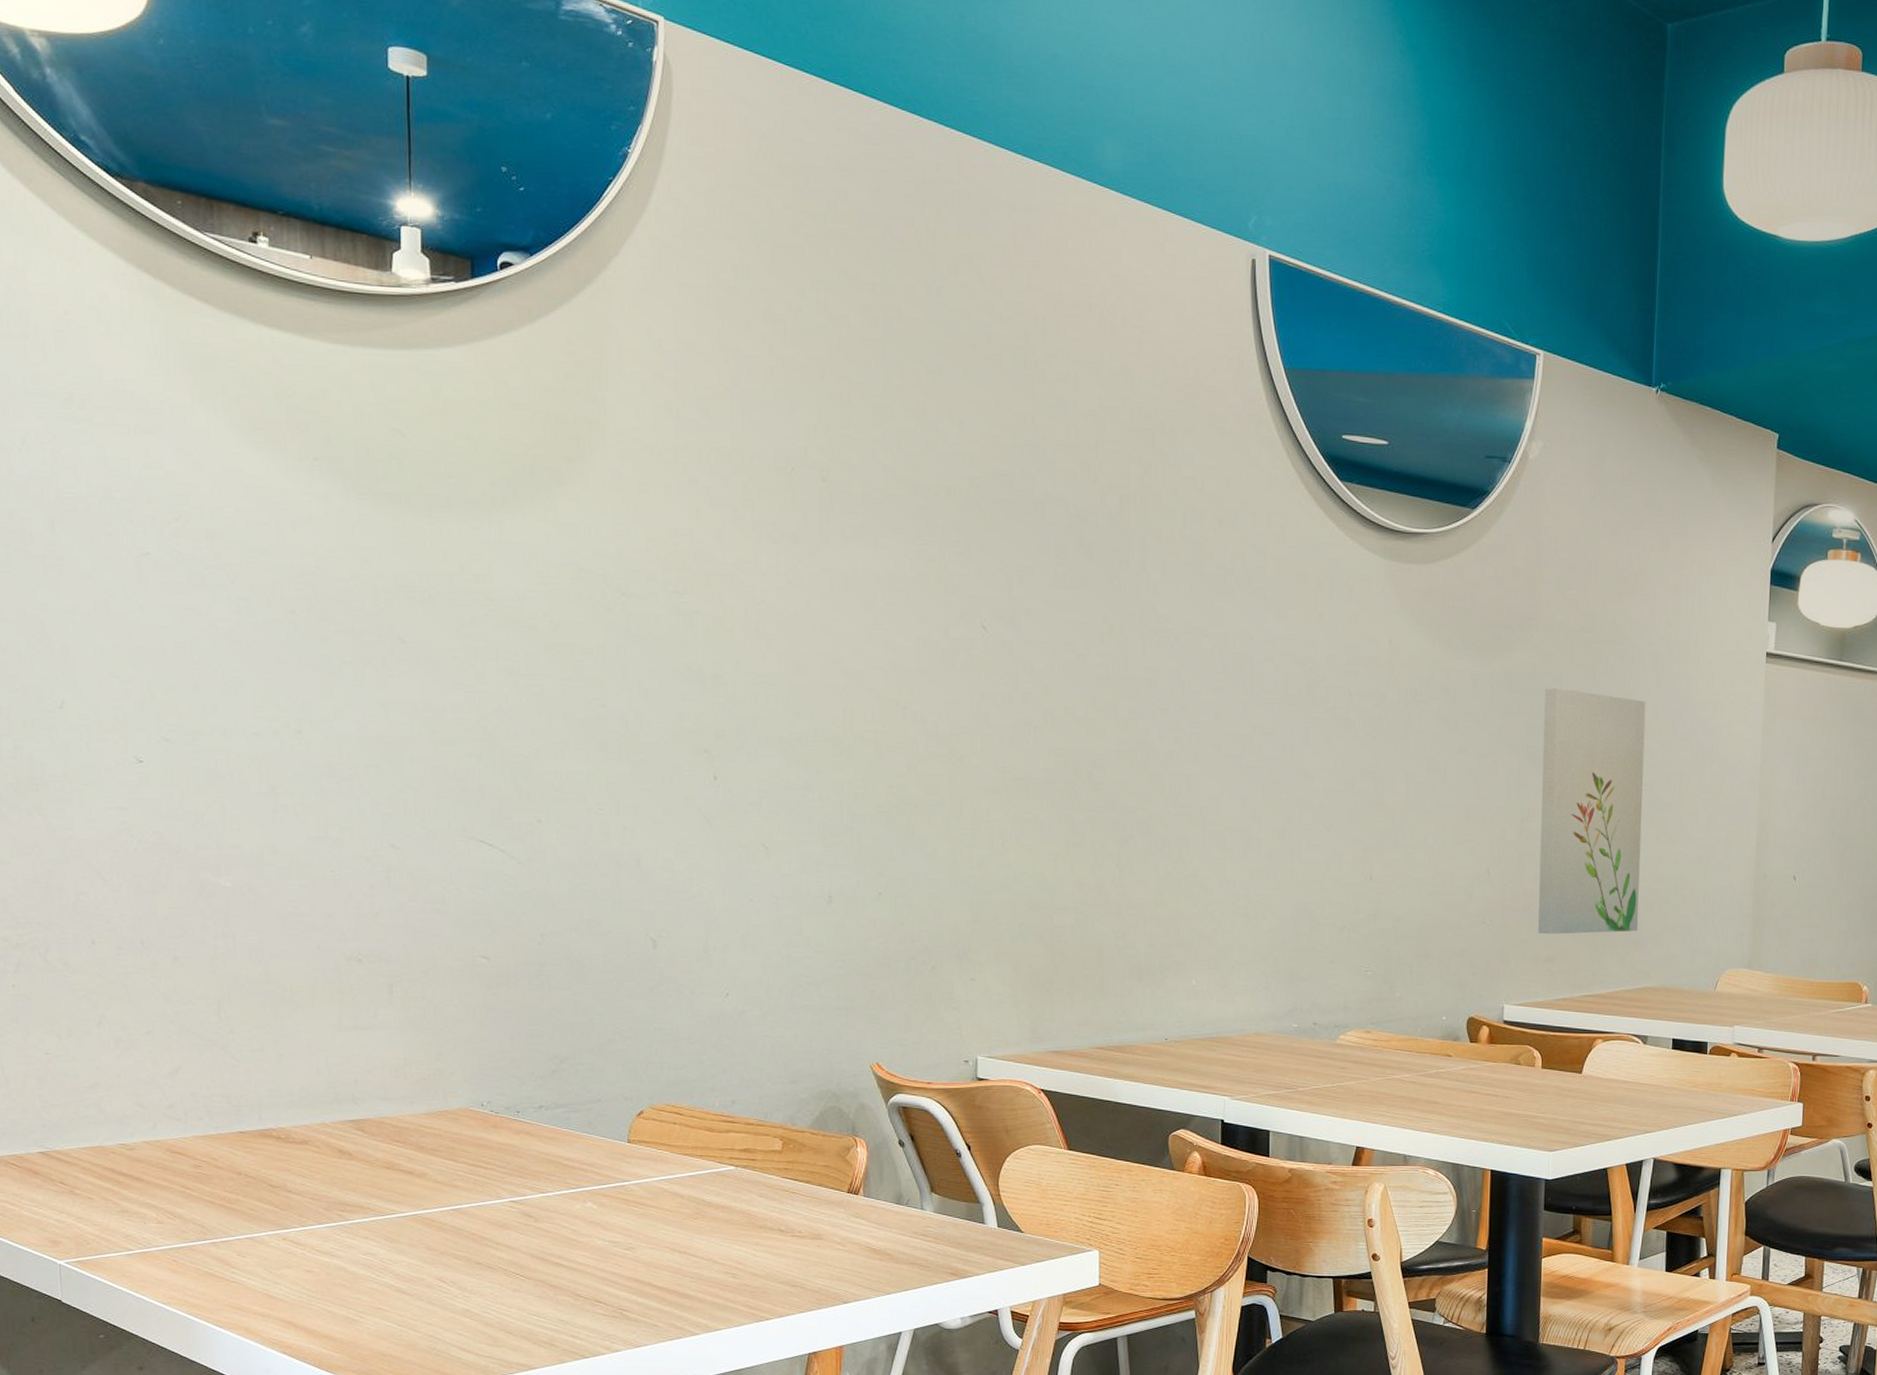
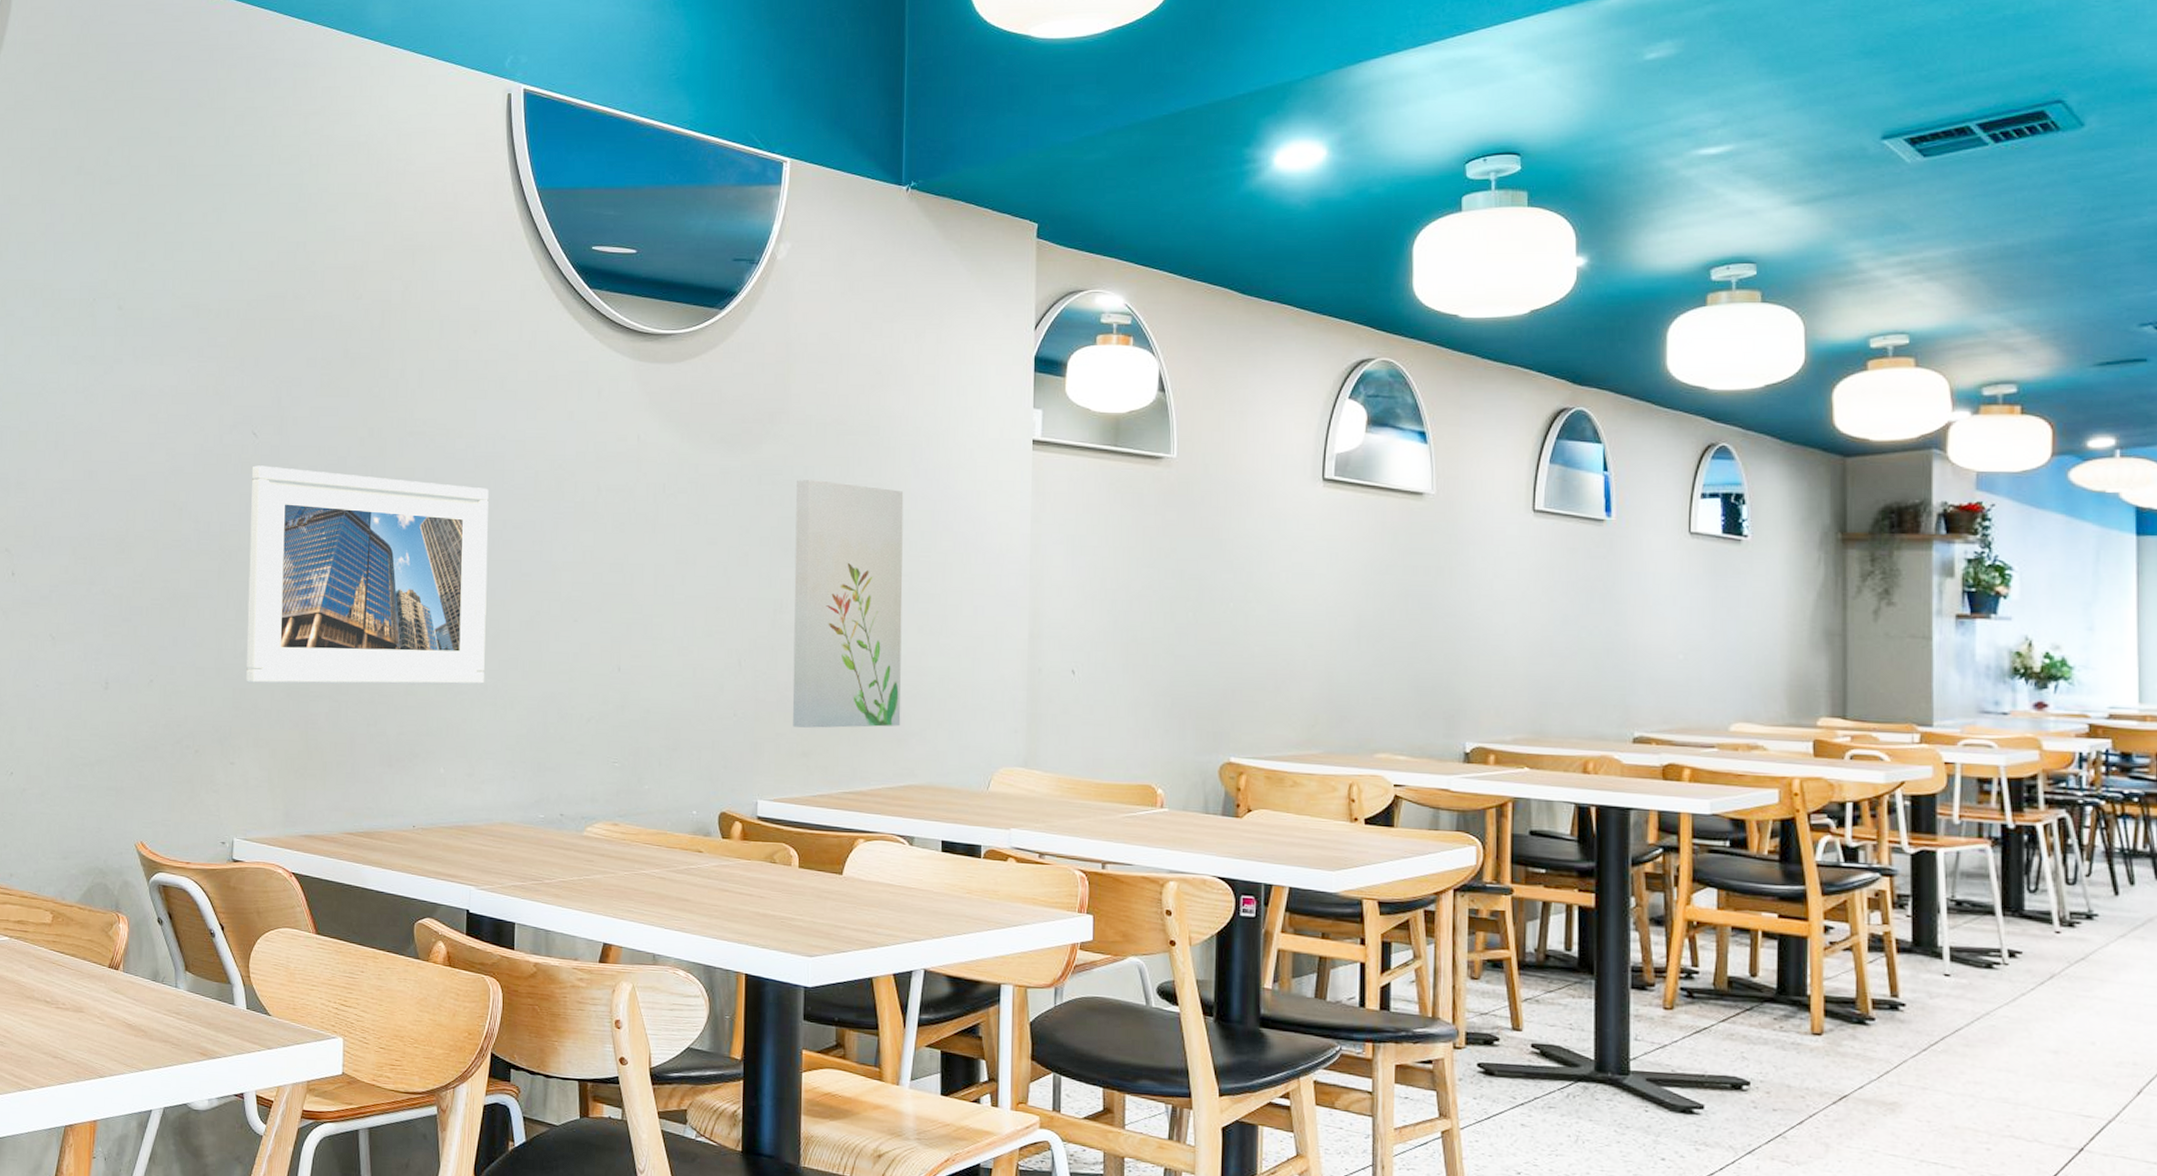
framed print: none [982,662,1238,896] -> present [246,465,489,685]

